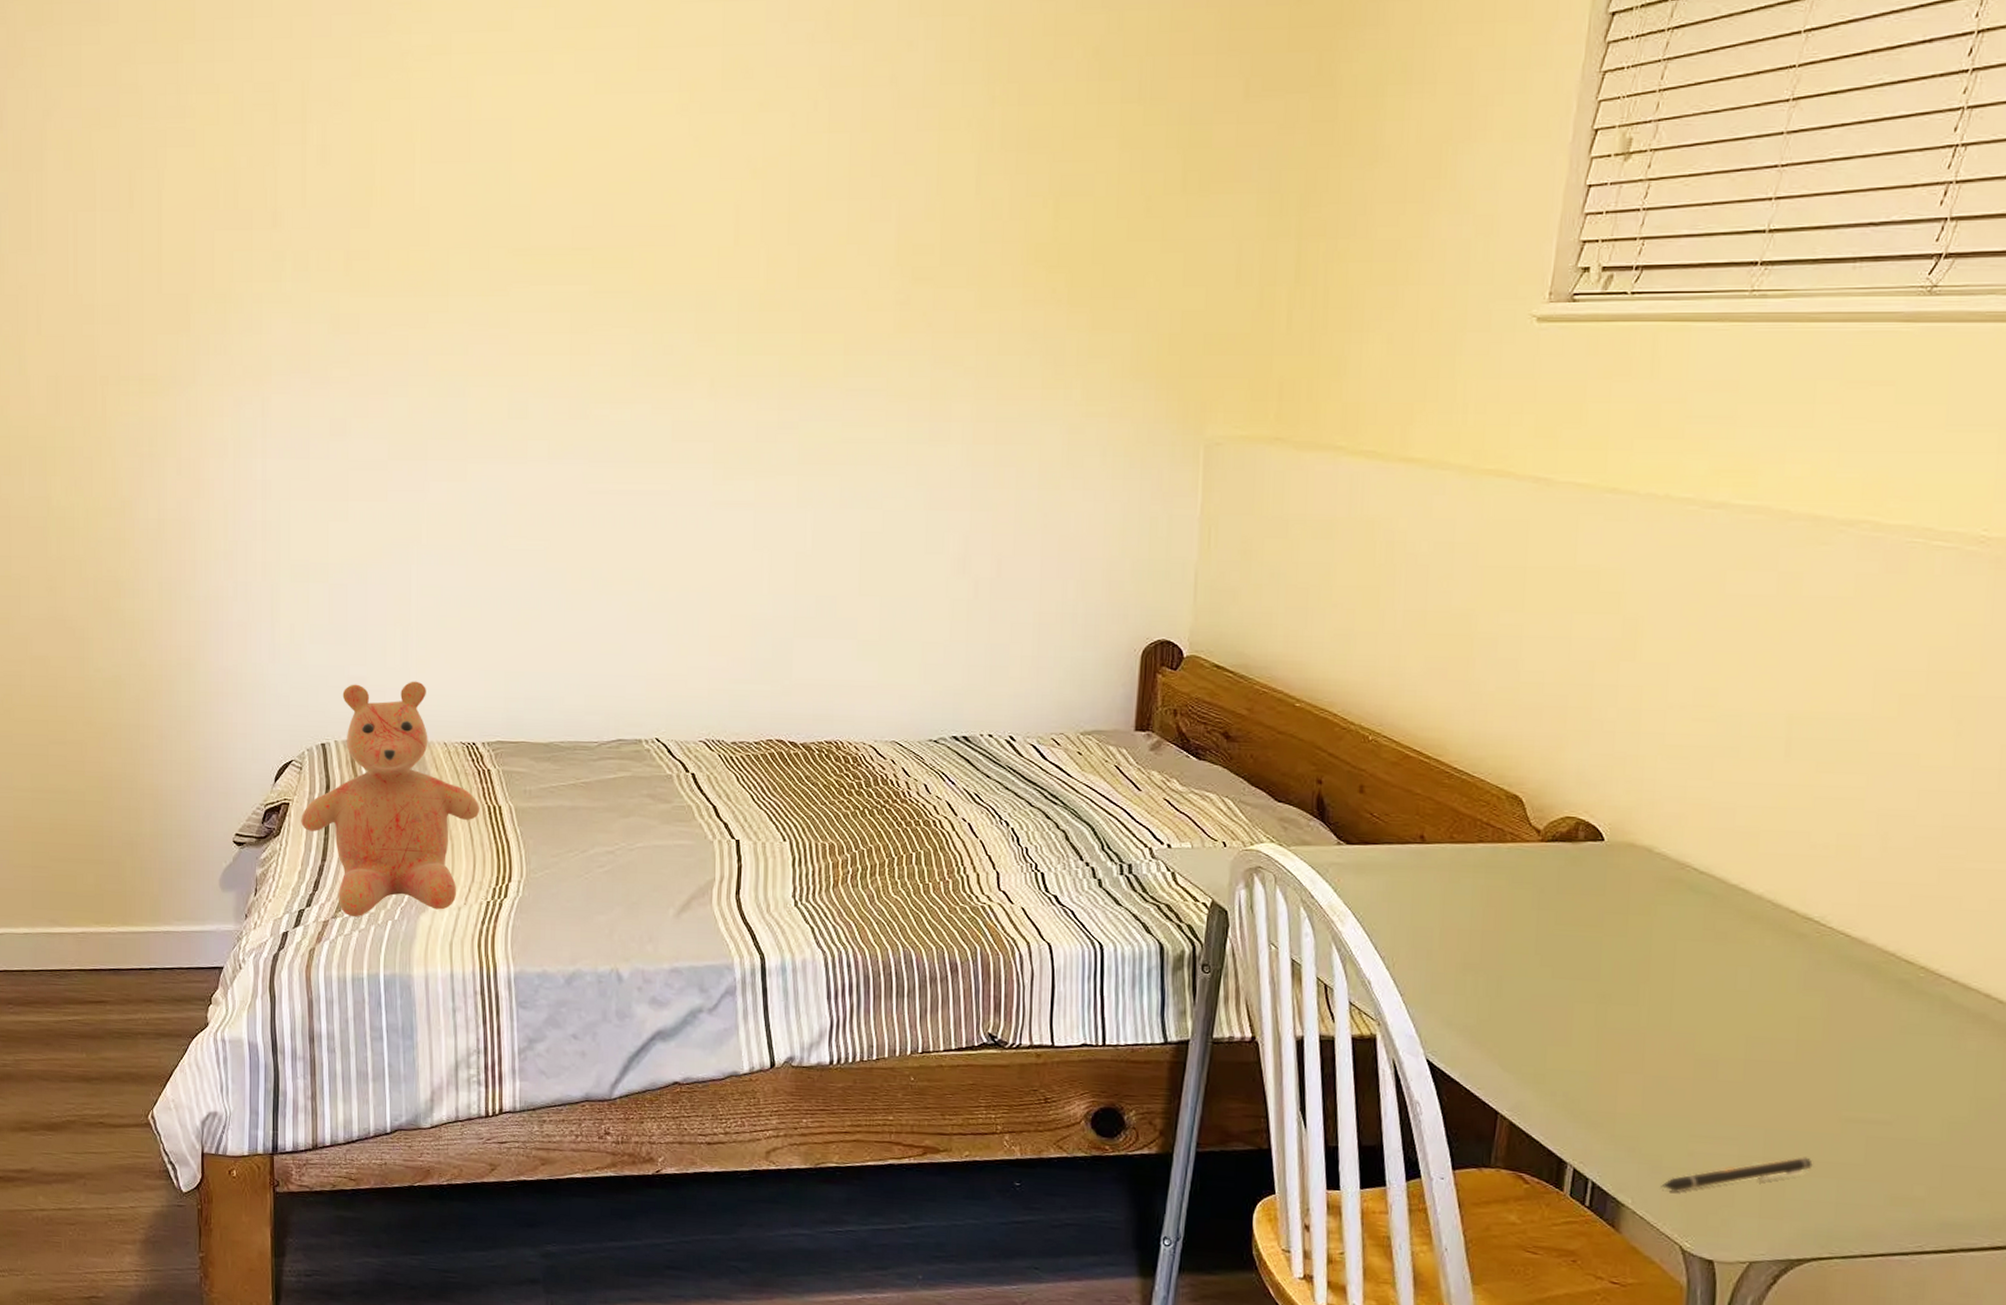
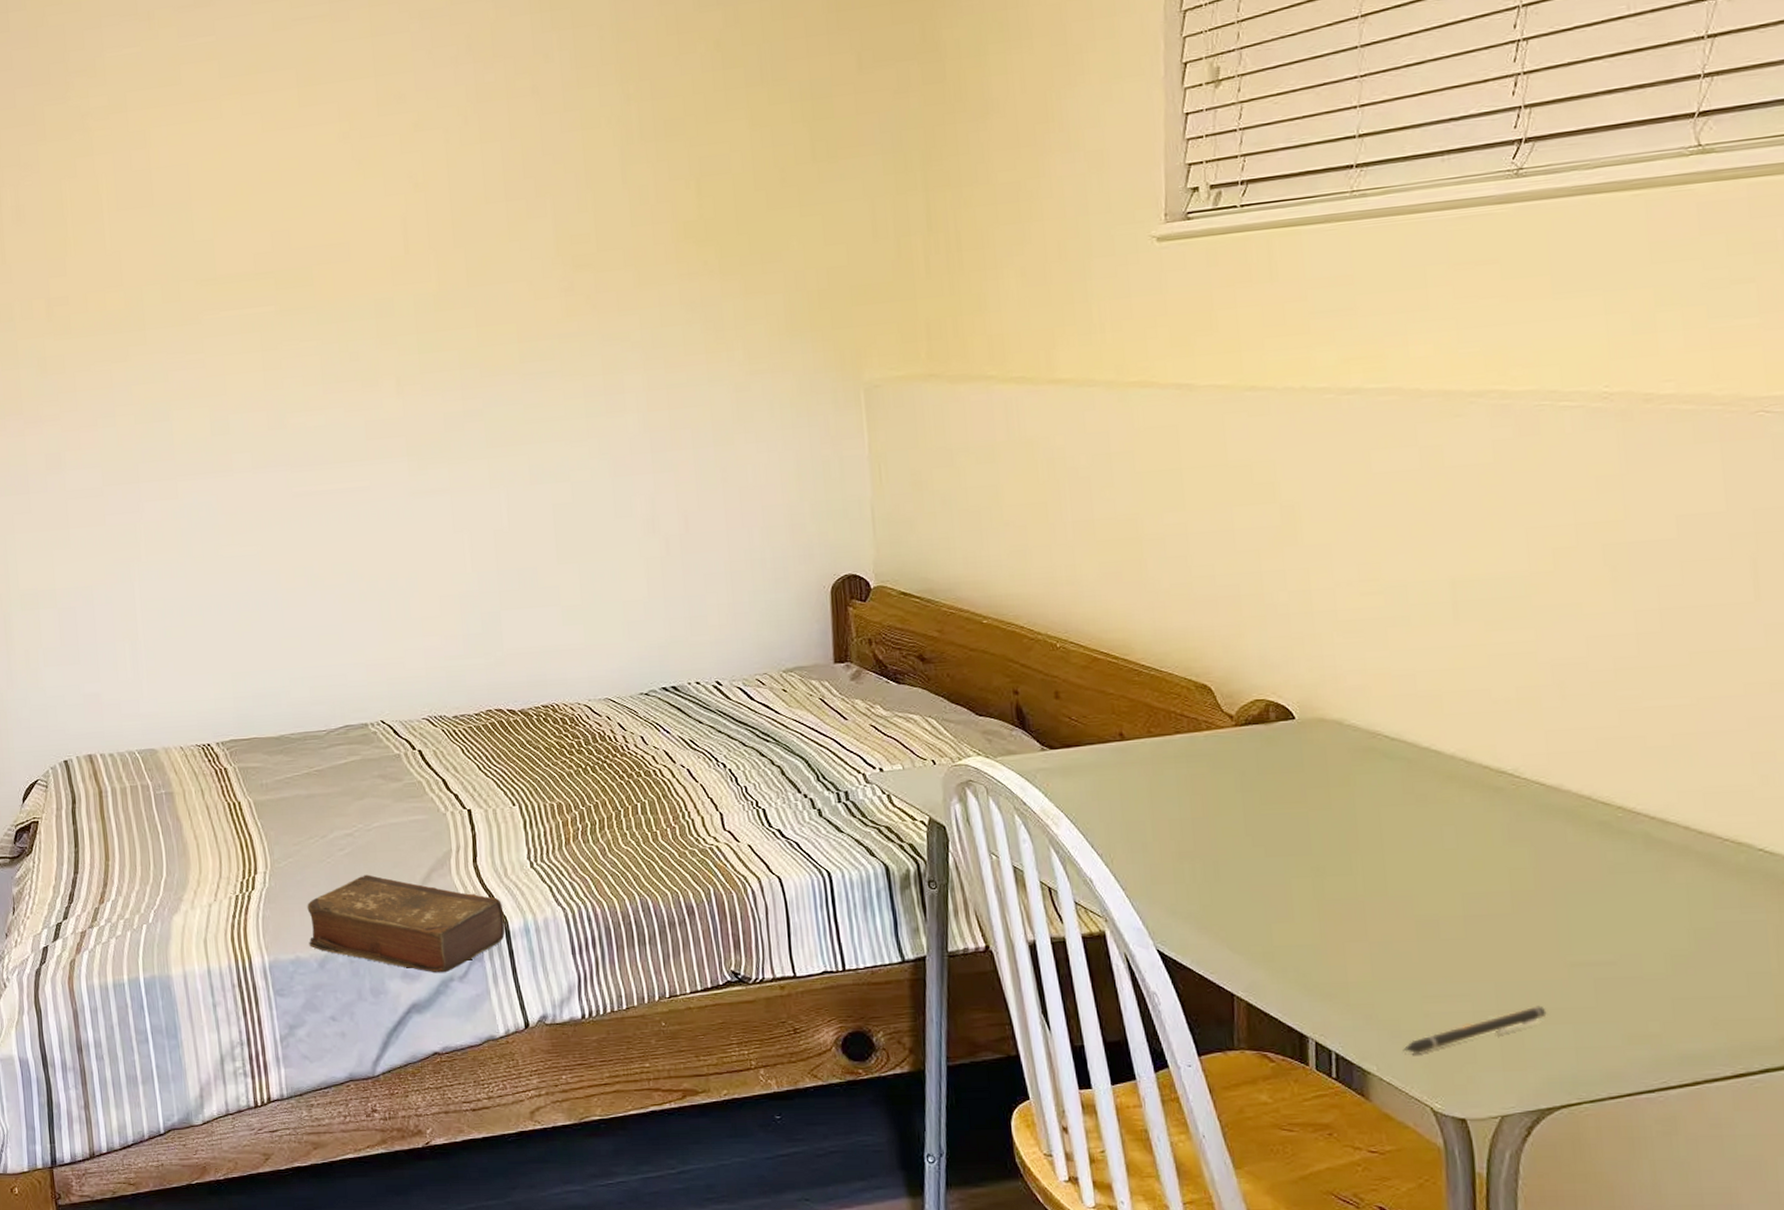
stuffed animal: present [301,681,480,917] -> none [51,691,221,925]
book: none [558,895,762,1004] -> present [307,874,505,974]

